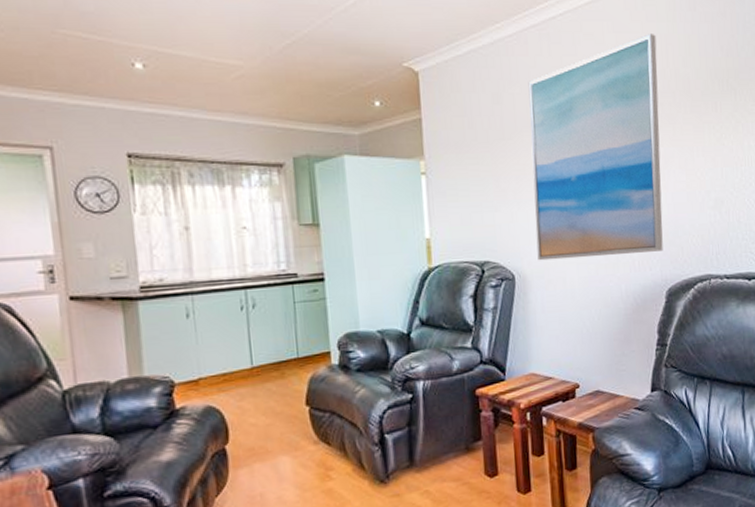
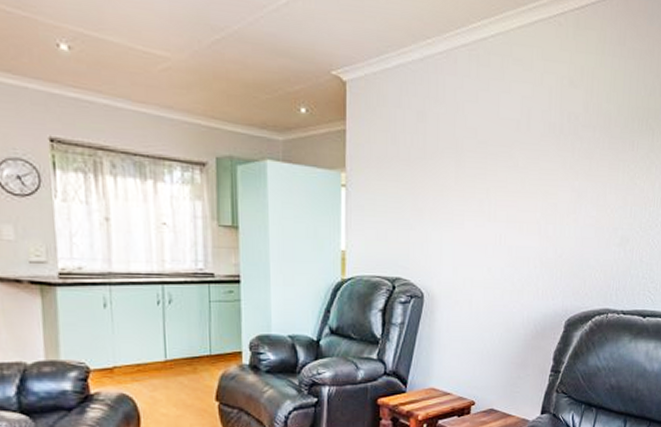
wall art: present [528,34,663,261] -> none [447,65,583,283]

